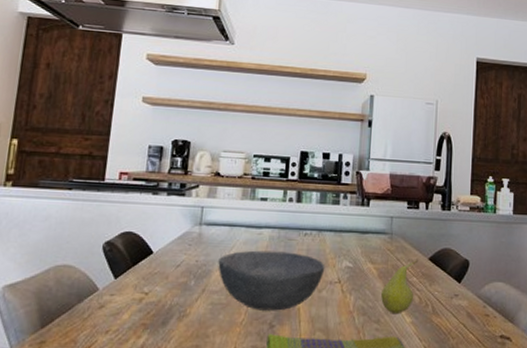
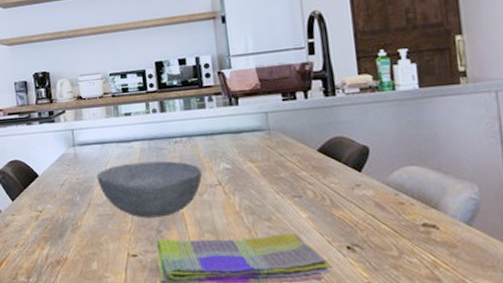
fruit: present [381,259,419,315] -> none [268,152,306,211]

